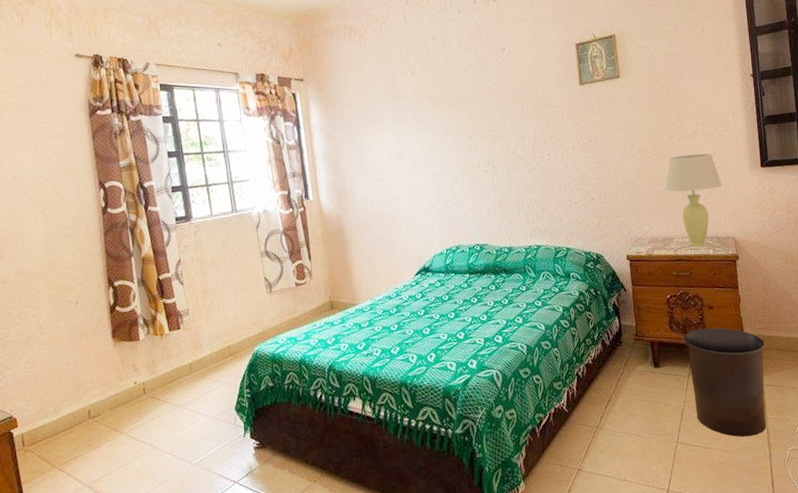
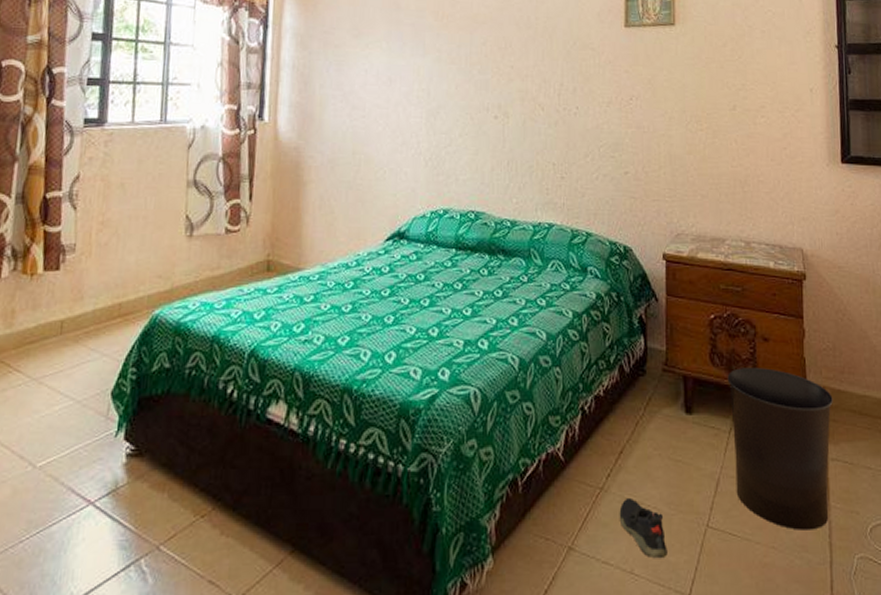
shoe: none [612,430,650,469] -> present [619,497,668,559]
table lamp: present [664,153,723,247] -> none [719,133,792,255]

